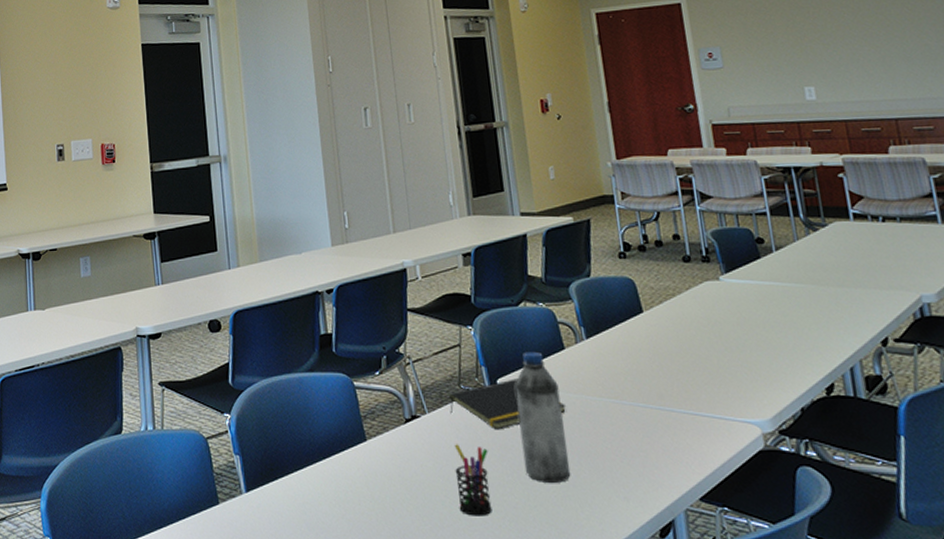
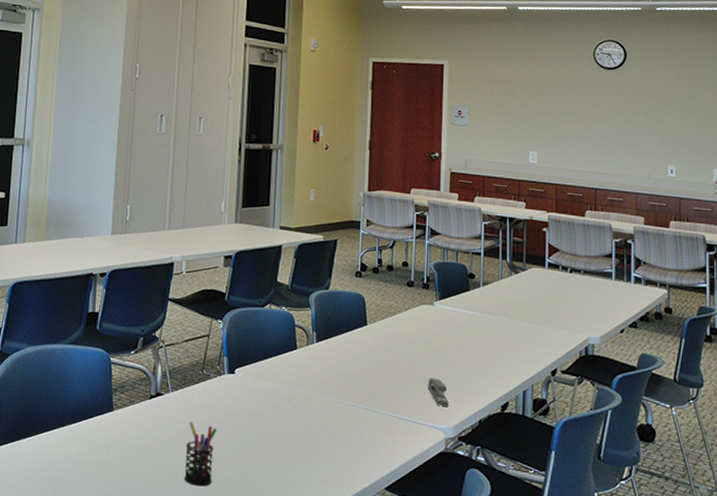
notepad: present [449,378,567,430] -> none [190,370,290,413]
water bottle: present [515,351,571,483] -> none [246,347,286,464]
stapler: none [728,365,759,396] -> present [427,378,449,406]

